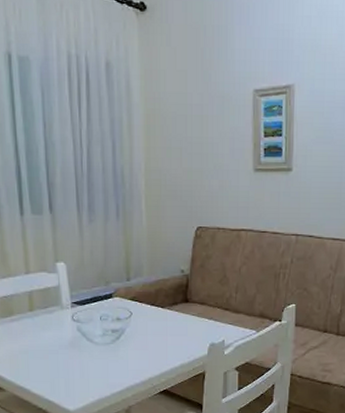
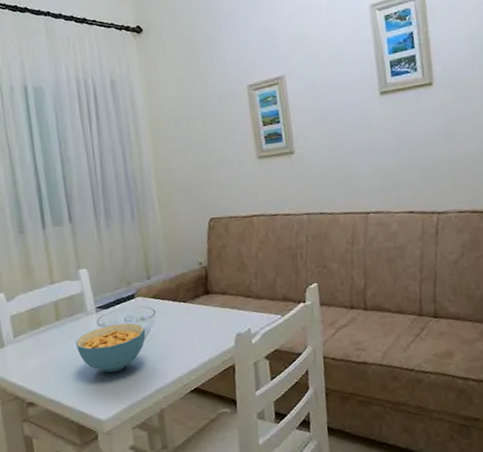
cereal bowl: none [48,321,120,367] -> present [75,322,146,373]

